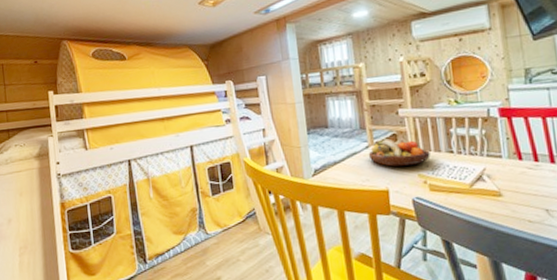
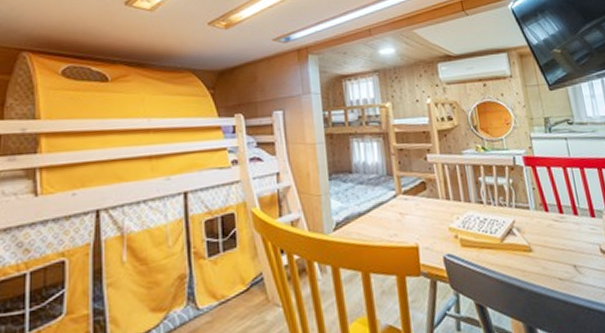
fruit bowl: present [368,138,430,167] -> none [396,187,461,219]

